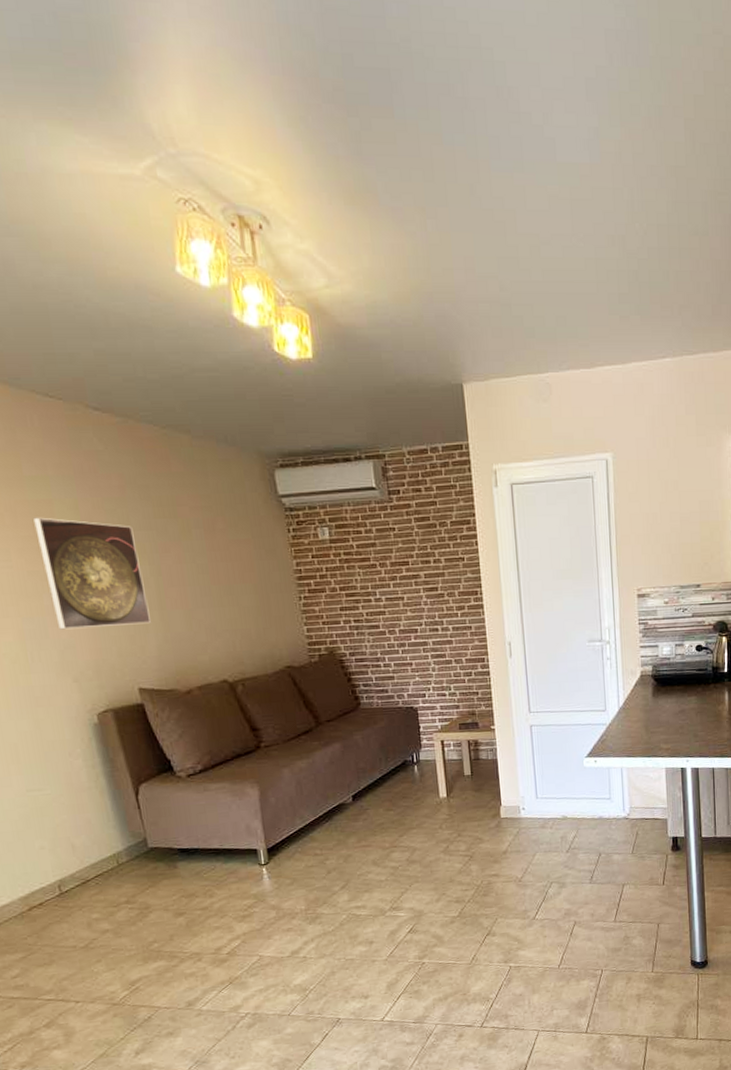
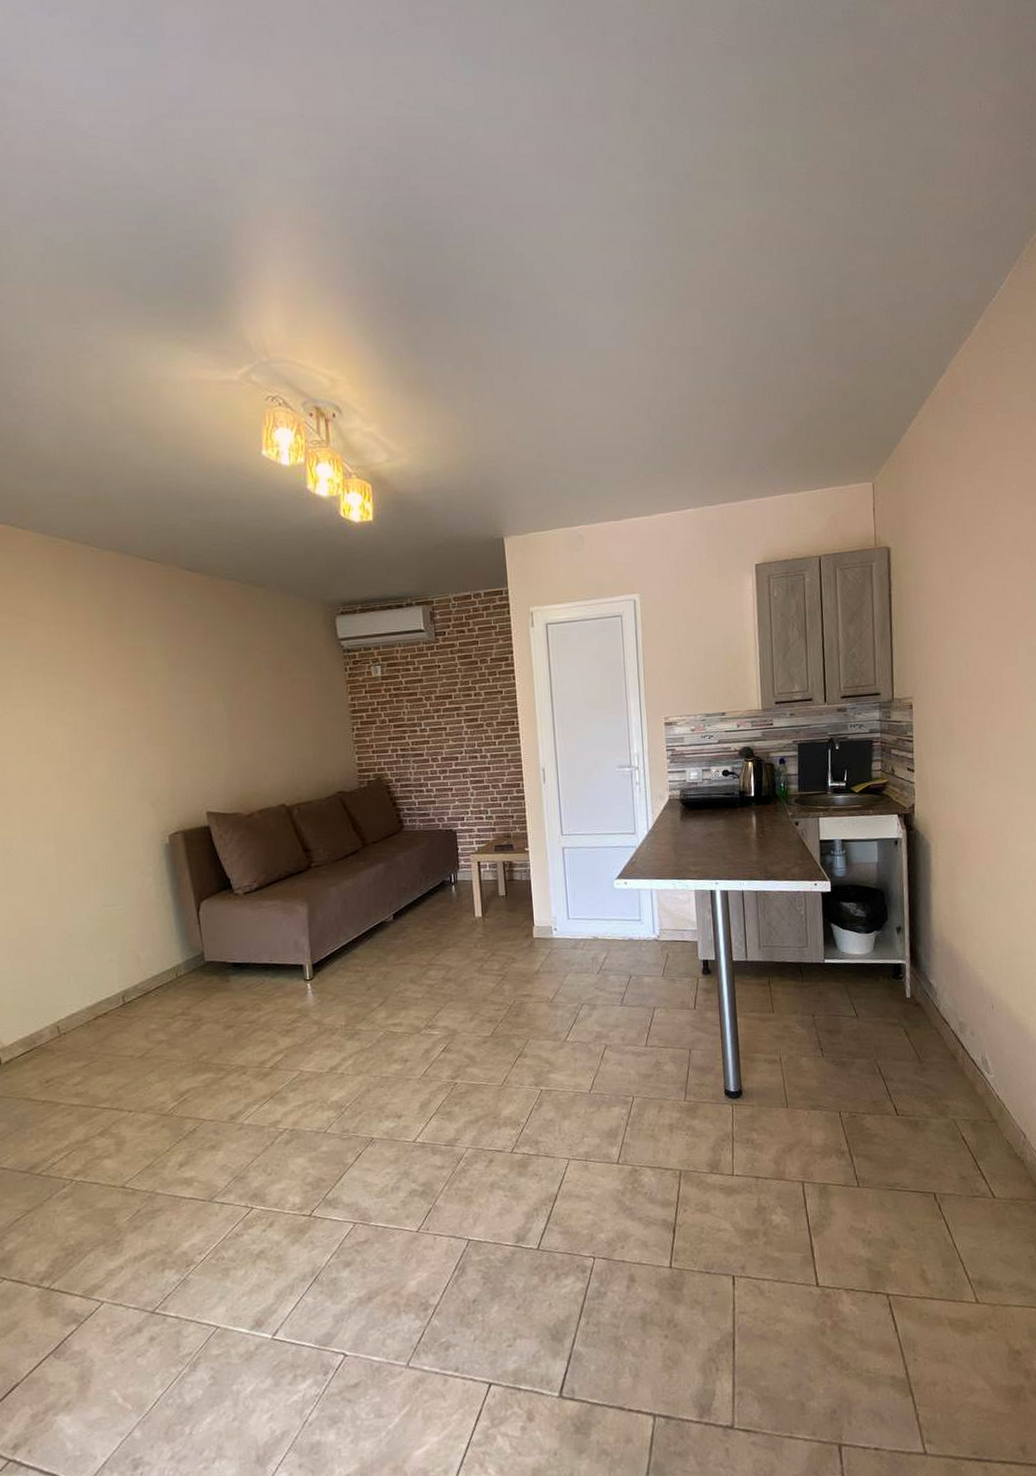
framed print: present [33,517,151,630] -> none [129,662,221,760]

